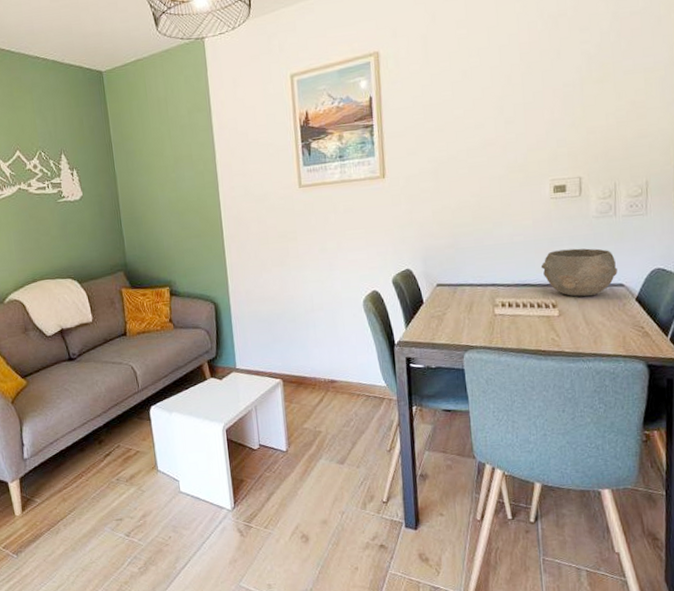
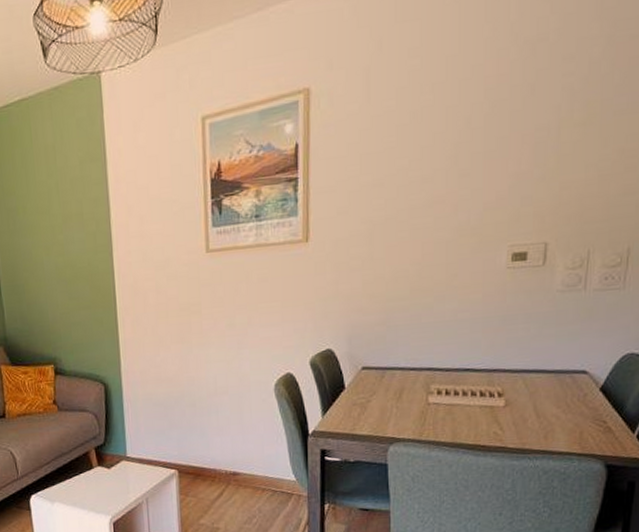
bowl: present [541,248,617,297] -> none [488,328,581,385]

